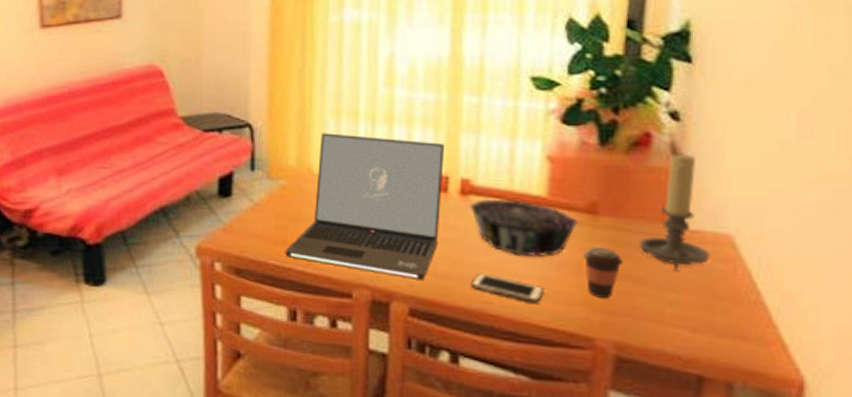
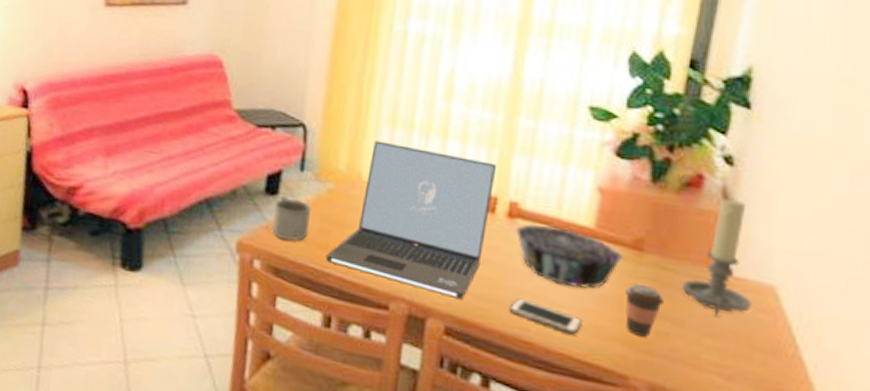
mug: none [228,196,267,240] -> present [271,195,312,241]

